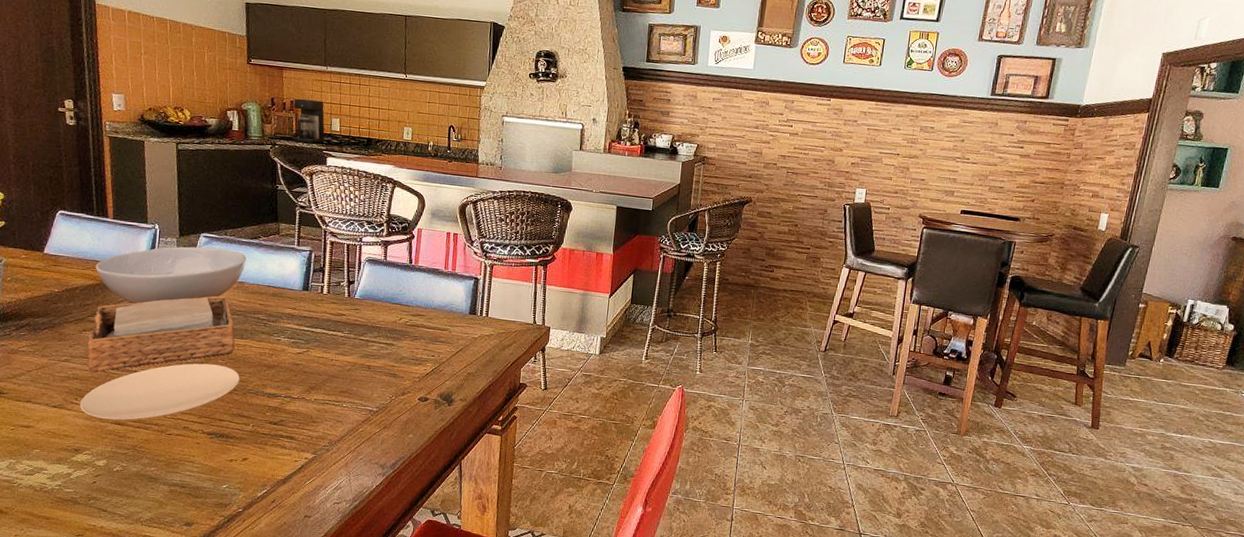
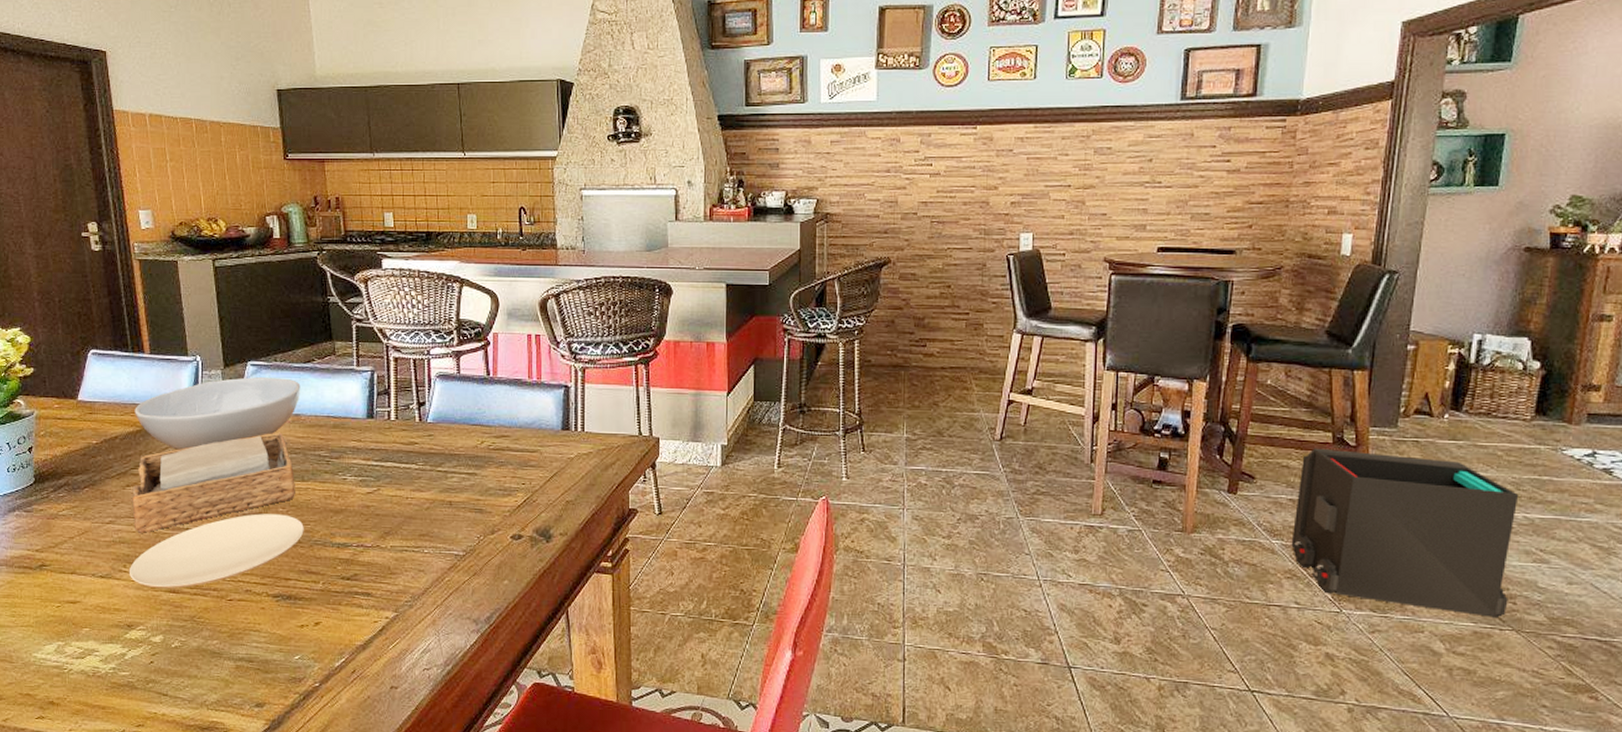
coffee maker: present [292,98,325,144] -> none [339,193,378,245]
cooler: none [1037,377,1207,516] -> present [1291,448,1519,617]

